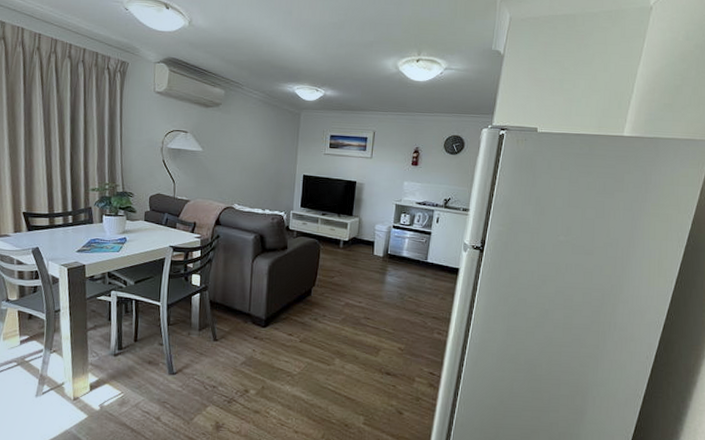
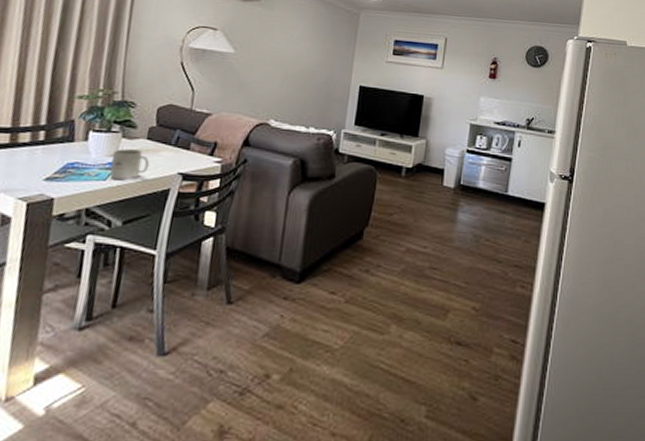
mug: none [121,228,148,252] -> present [109,149,149,181]

